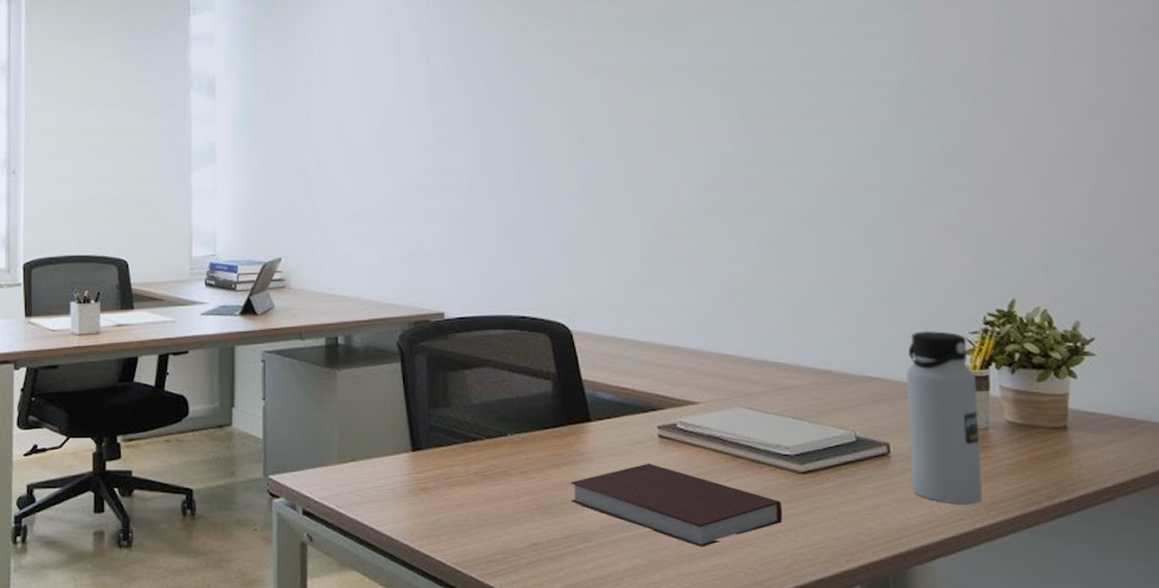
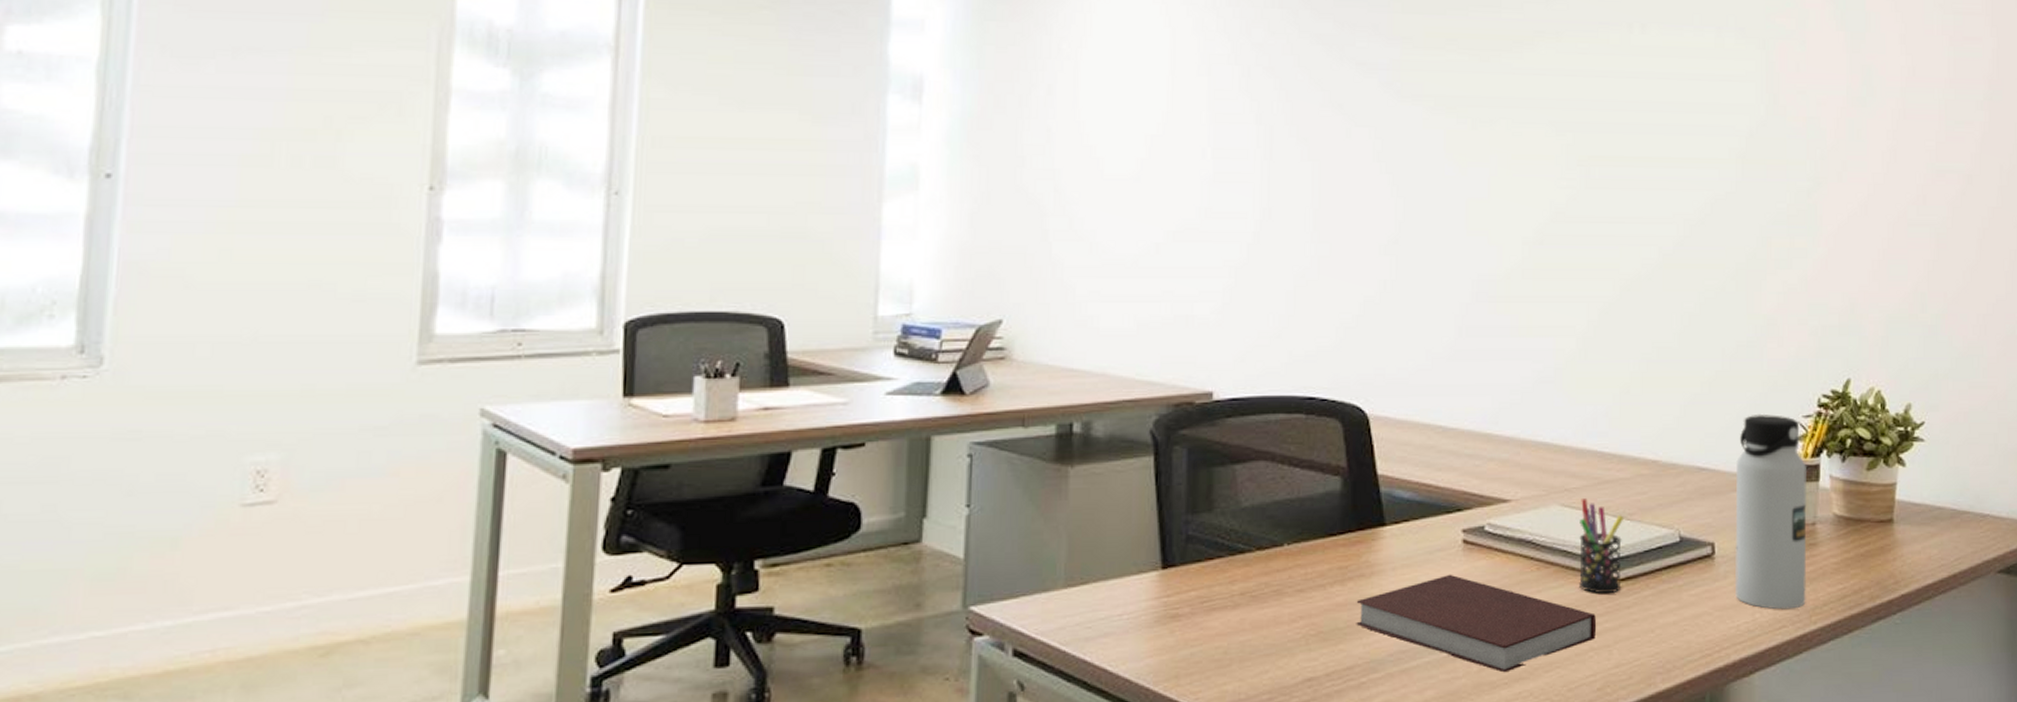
pen holder: none [761,402,804,485] -> present [1579,499,1624,594]

